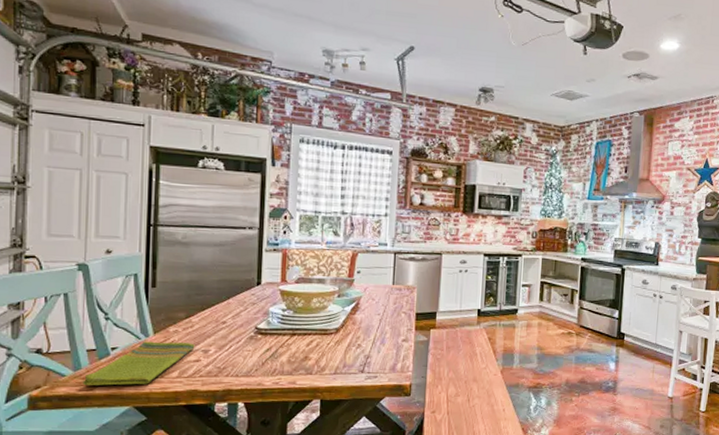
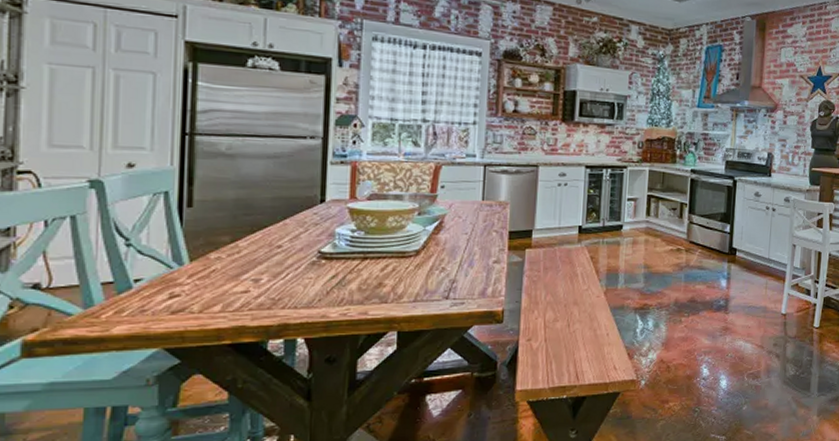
dish towel: present [83,341,195,386] -> none [96,270,243,325]

